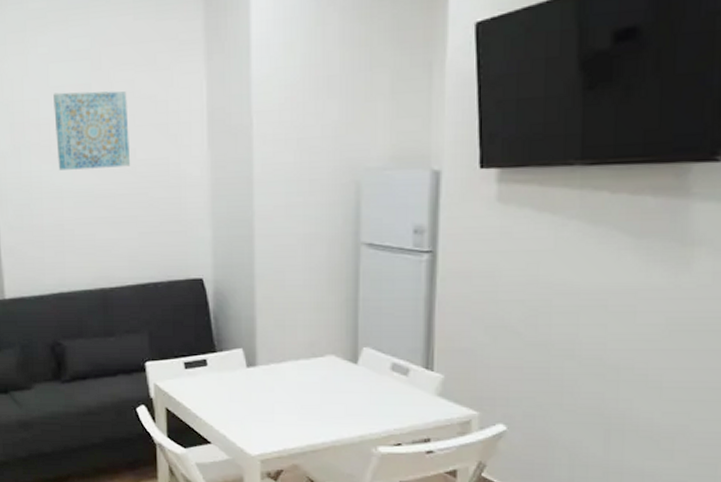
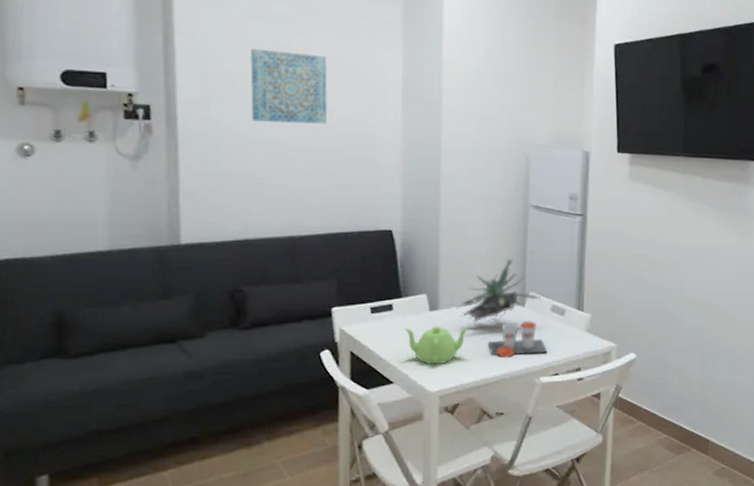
teapot: none [220,384,293,425] -> present [404,326,470,364]
plant: none [277,309,379,381] -> present [457,259,542,323]
cup: none [315,381,387,423] -> present [489,321,548,358]

